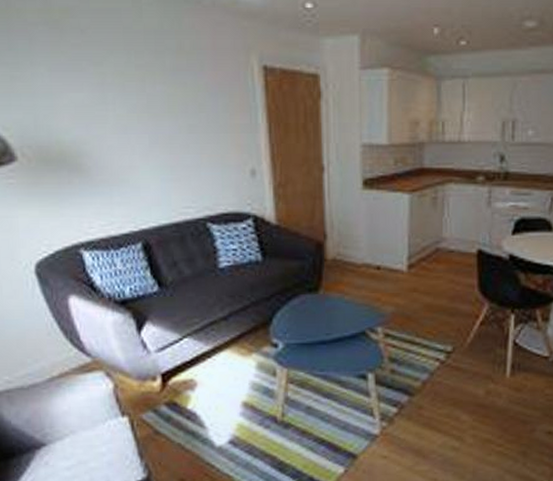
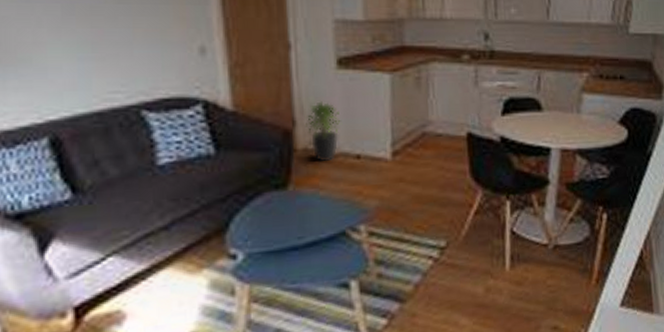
potted plant: none [334,218,365,271] -> present [304,101,341,163]

